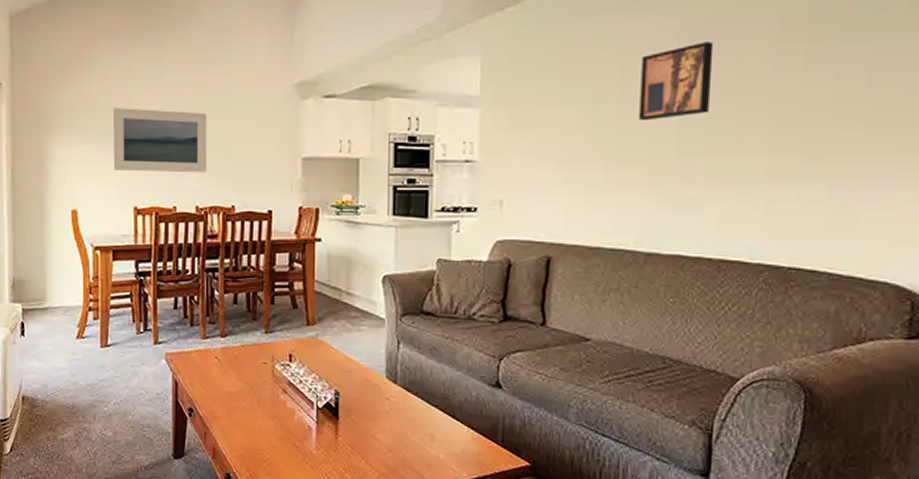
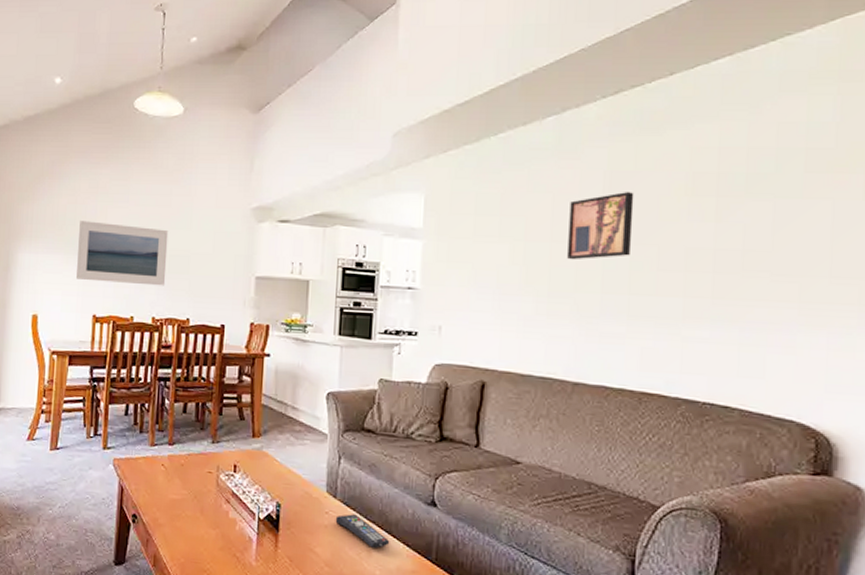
remote control: none [396,399,454,432] -> present [335,514,390,548]

